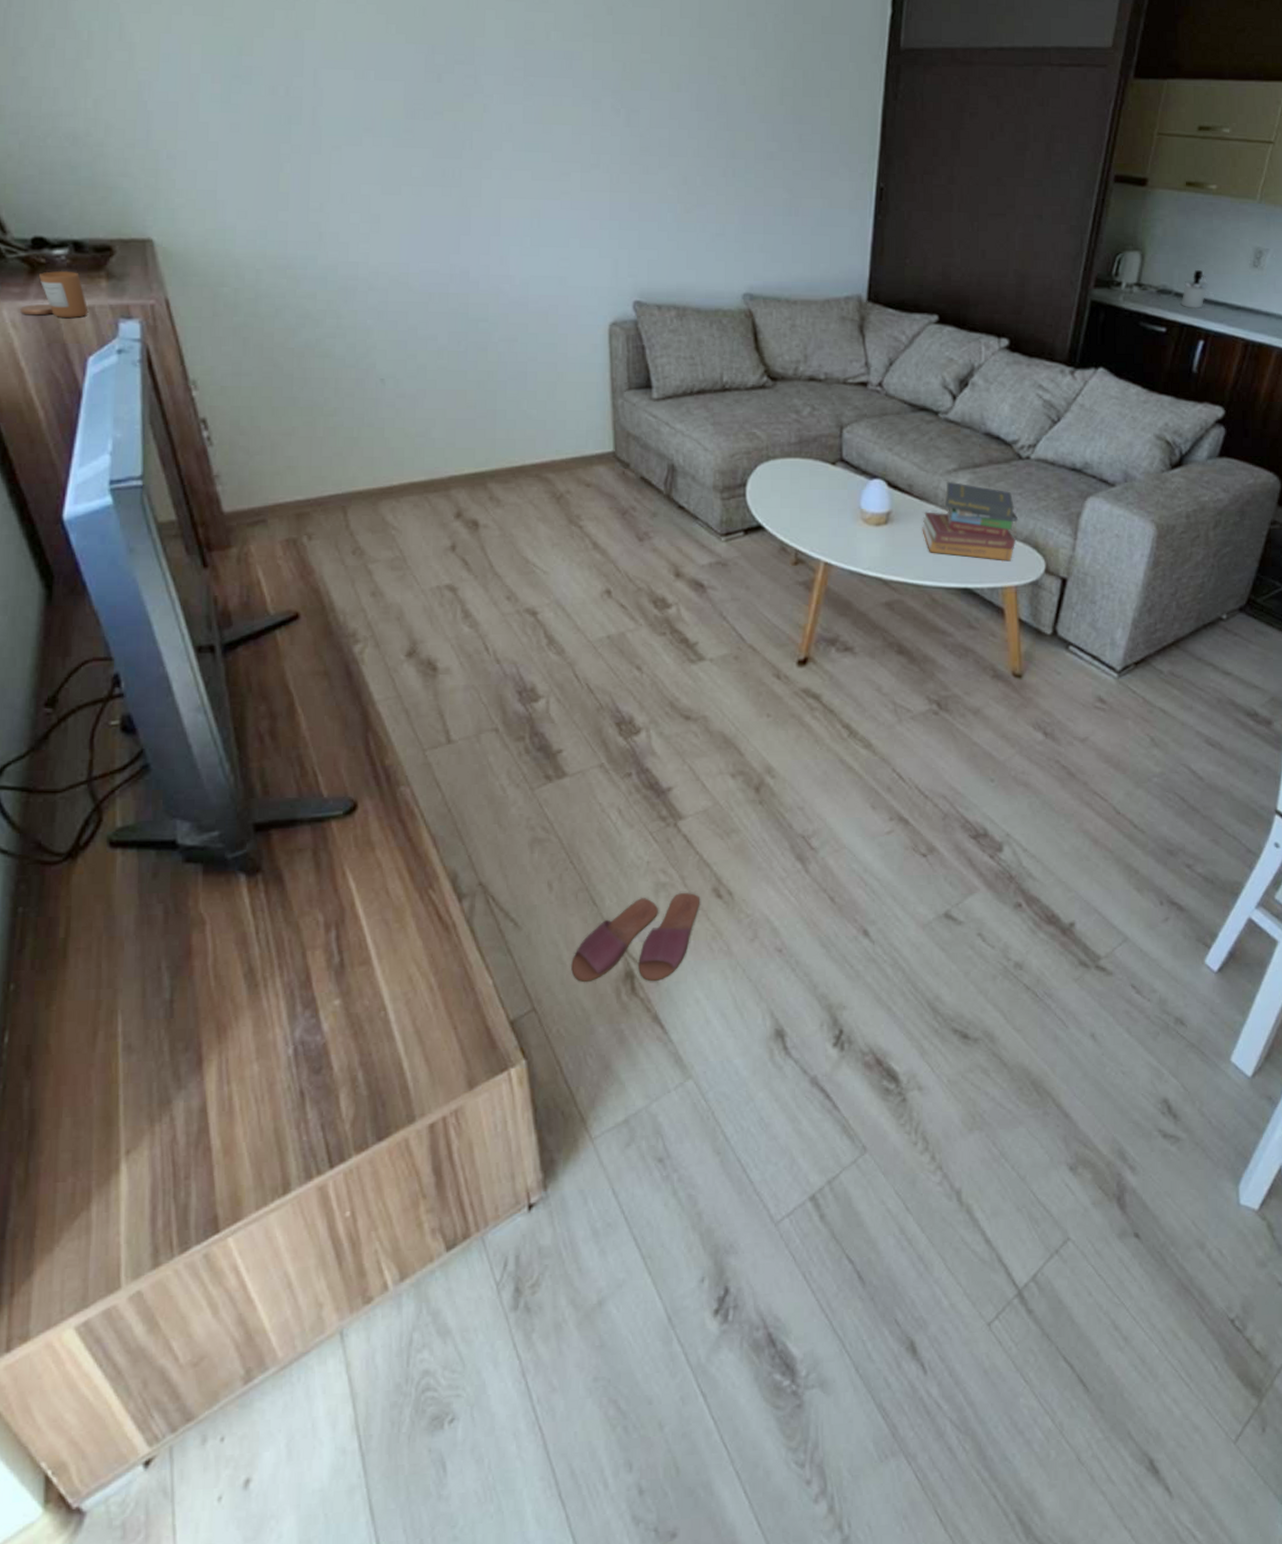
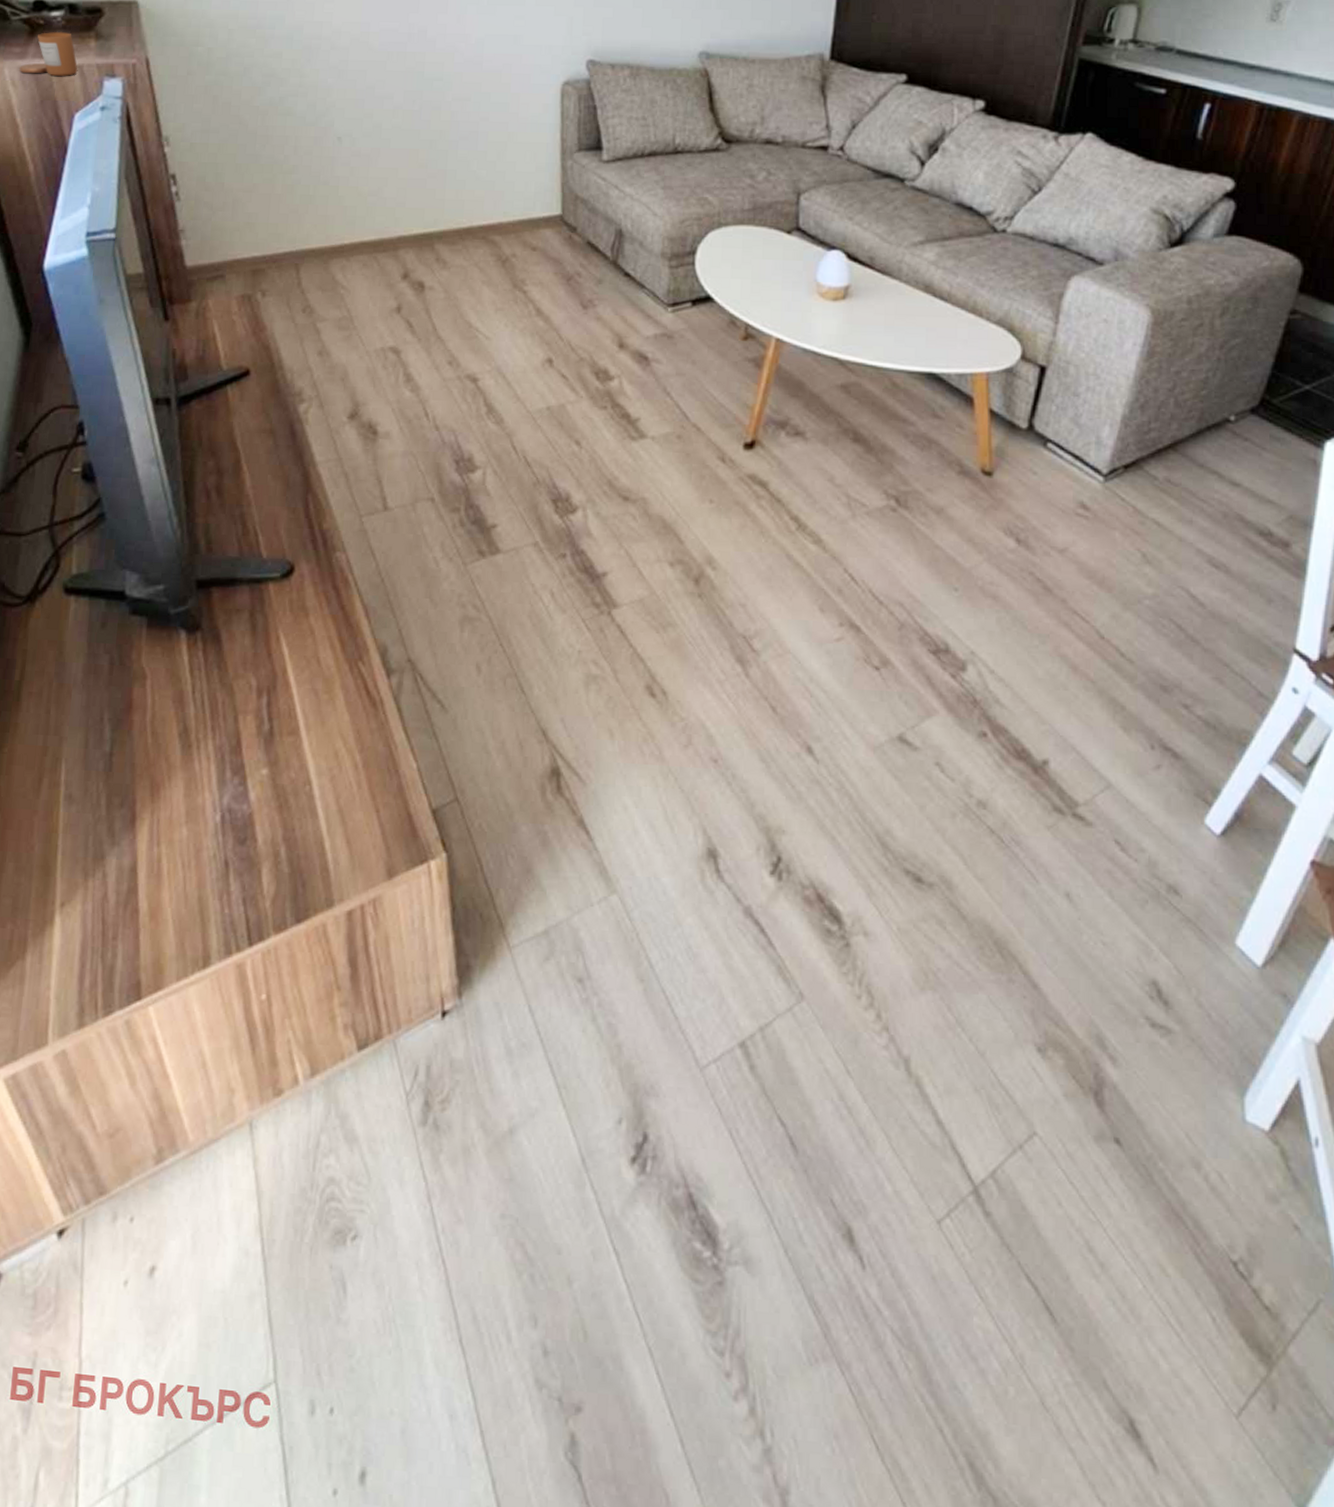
slippers: present [571,893,699,982] -> none [496,688,632,781]
books: present [922,481,1019,561] -> none [883,254,992,345]
soap dispenser: present [1181,270,1208,309] -> none [1184,25,1217,68]

